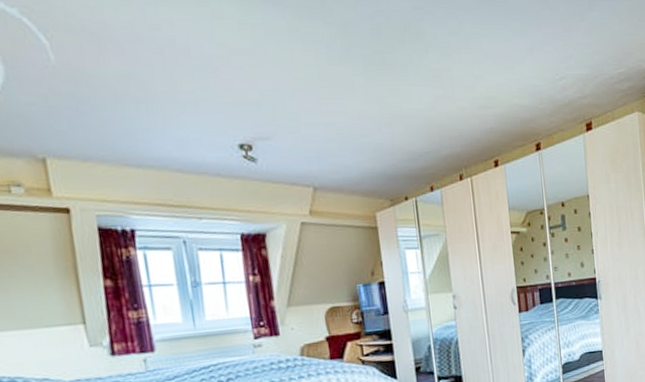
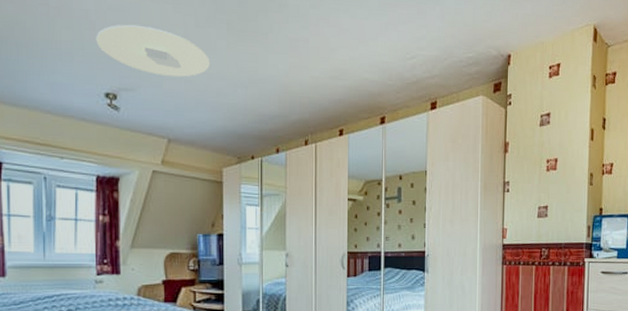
ceiling light: none [221,68,349,121] -> present [96,24,210,78]

